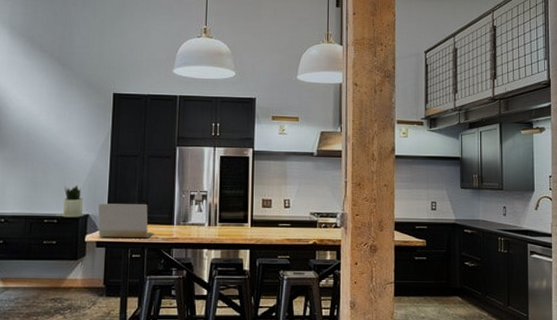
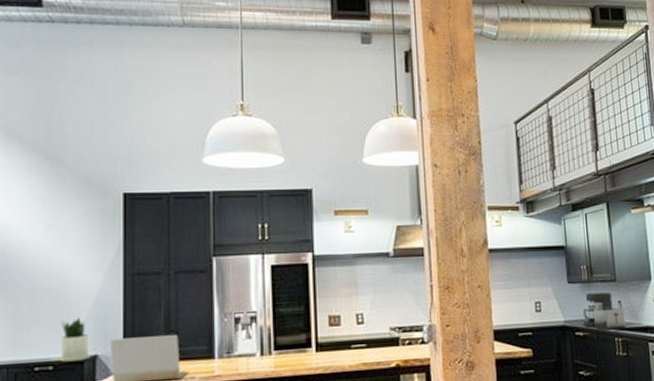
coffee maker: none [471,198,498,228] -> present [583,292,613,328]
toaster: none [481,211,508,231] -> present [594,307,626,331]

